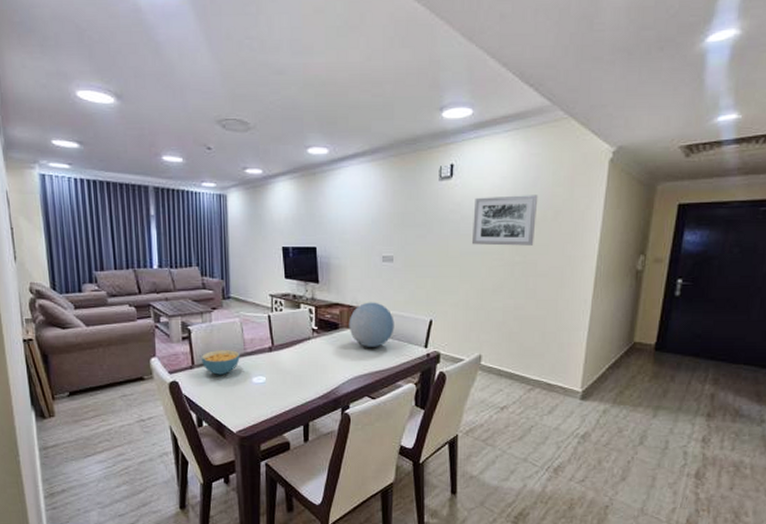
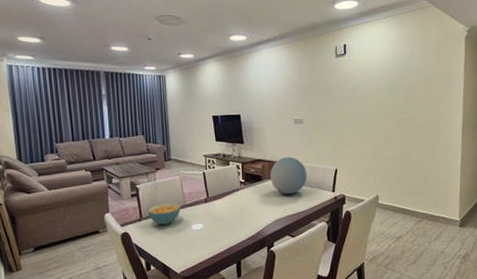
wall art: present [472,195,539,246] -> none [364,66,414,107]

